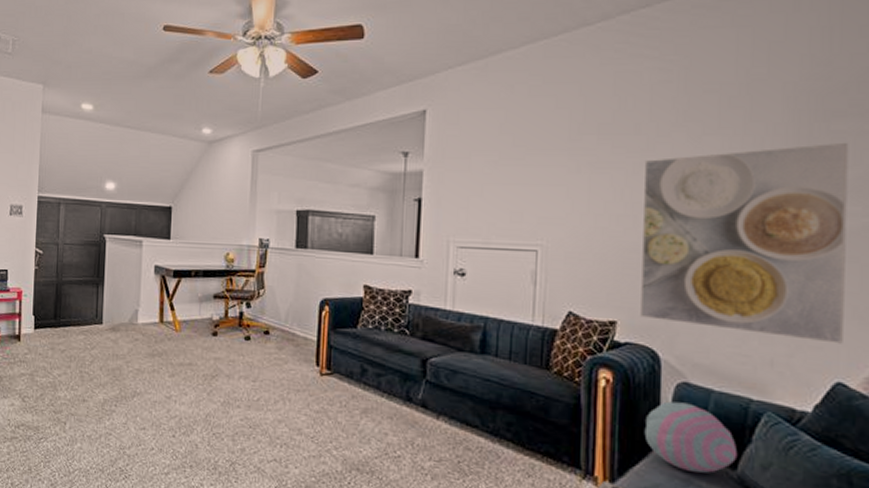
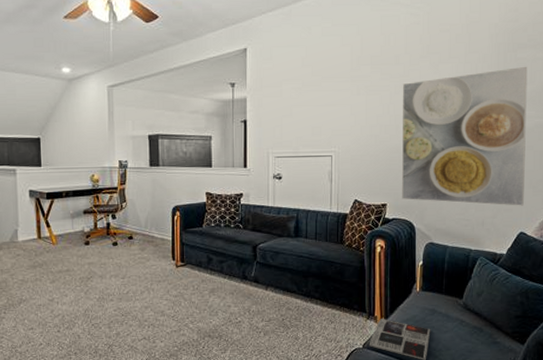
cushion: present [644,401,737,474] -> none [406,257,462,305]

